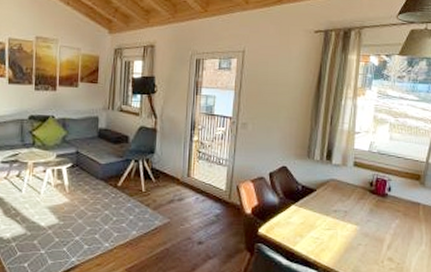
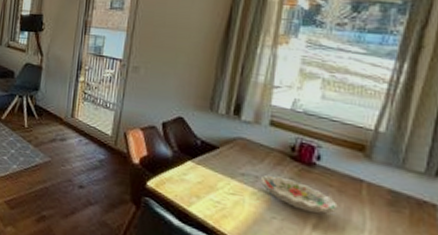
decorative bowl: none [348,208,404,235] -> present [260,175,338,214]

